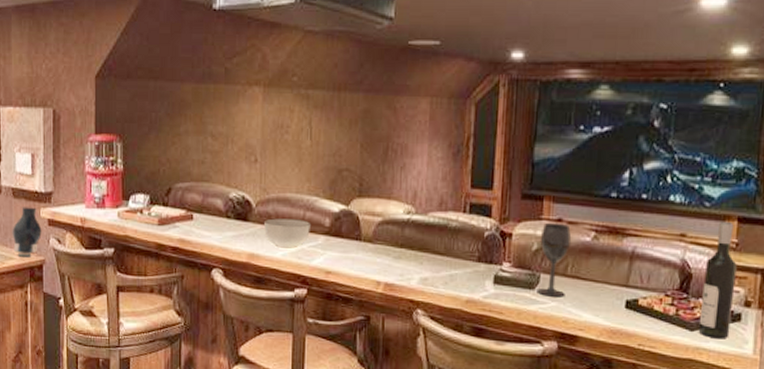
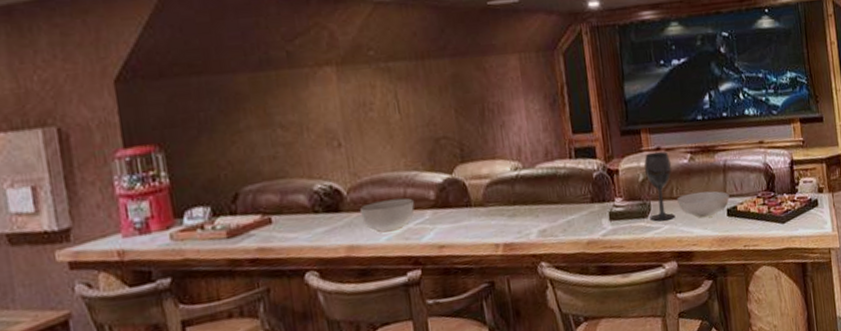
vase: present [12,207,42,259] -> none [13,251,62,319]
bowl: none [569,274,632,305] -> present [676,191,730,218]
bottle: present [698,221,737,339] -> none [783,124,812,226]

